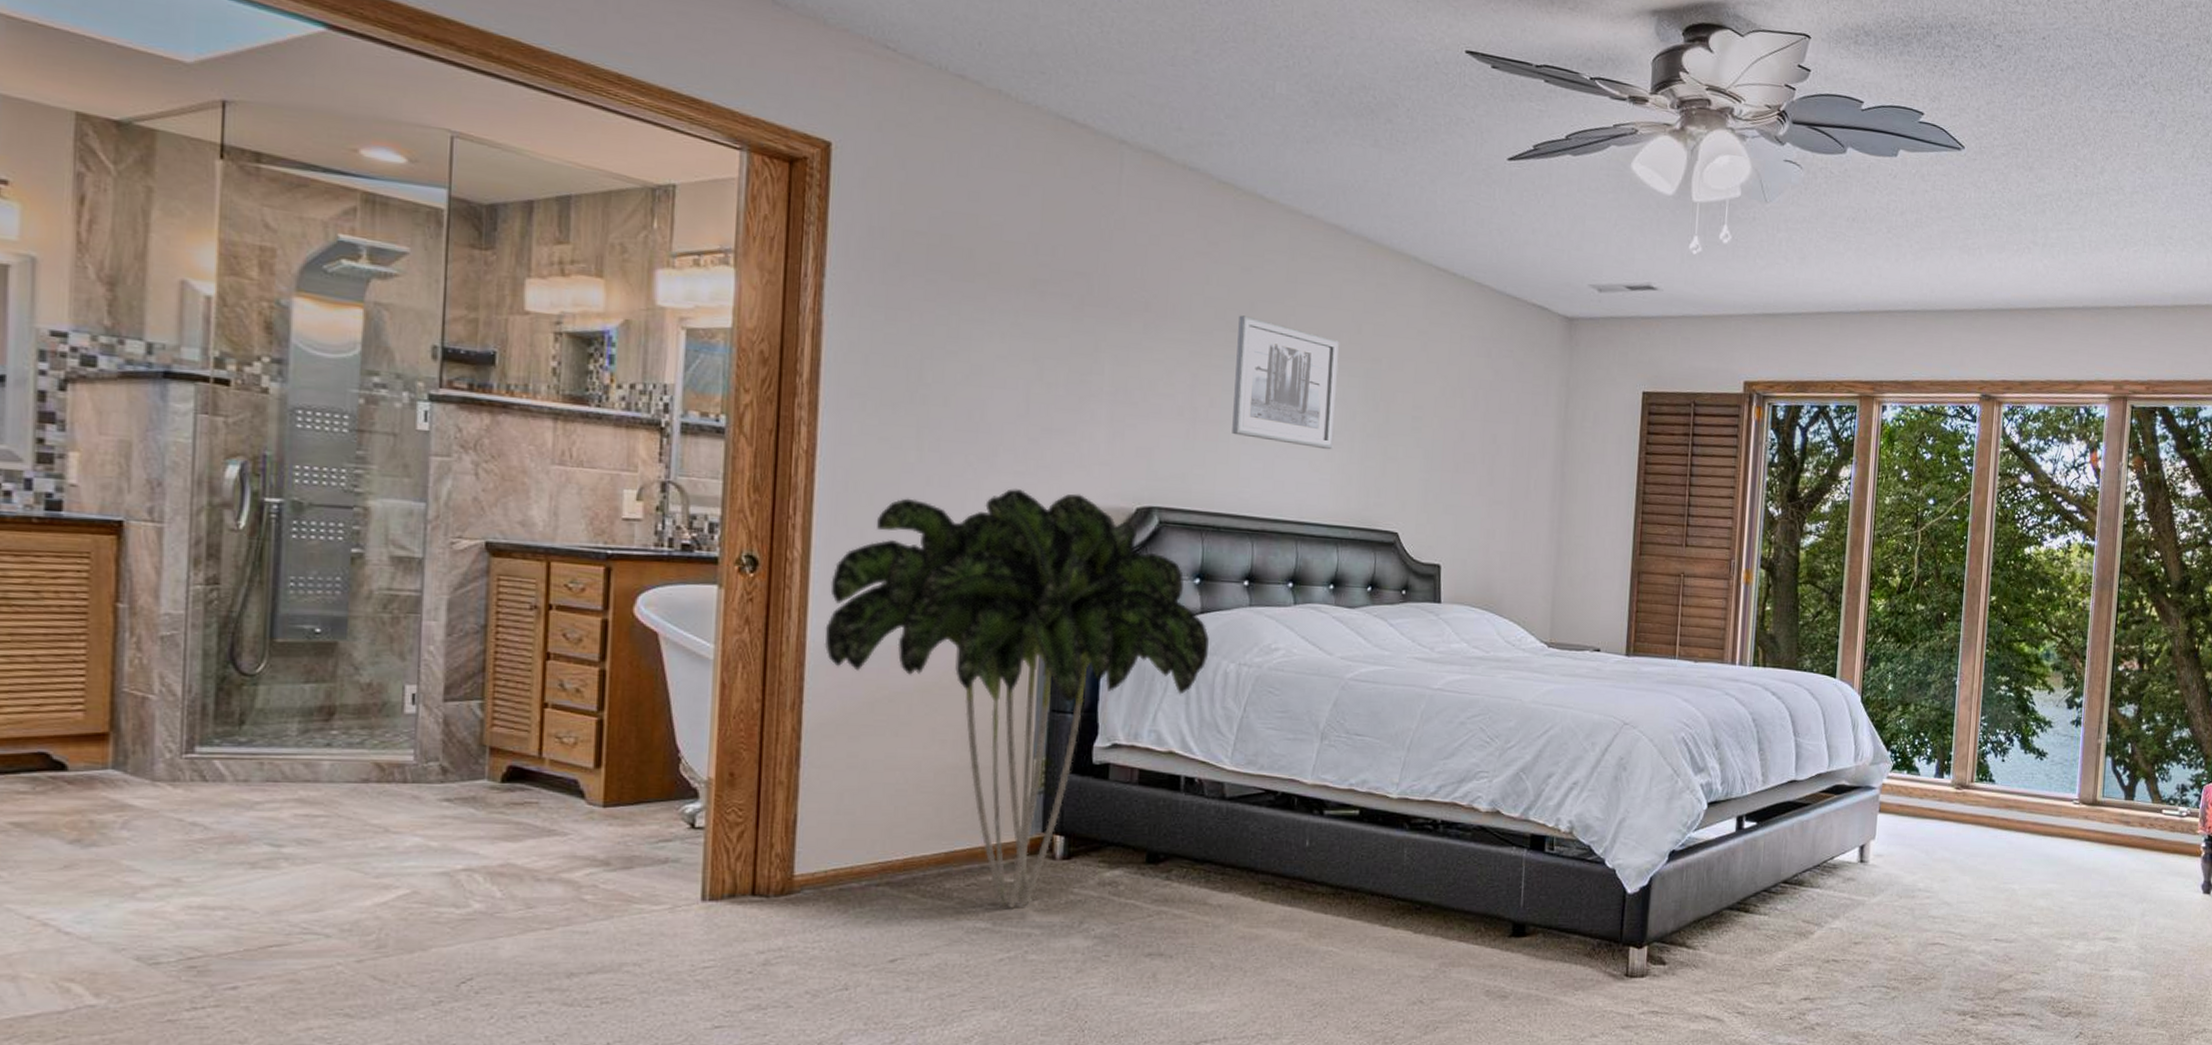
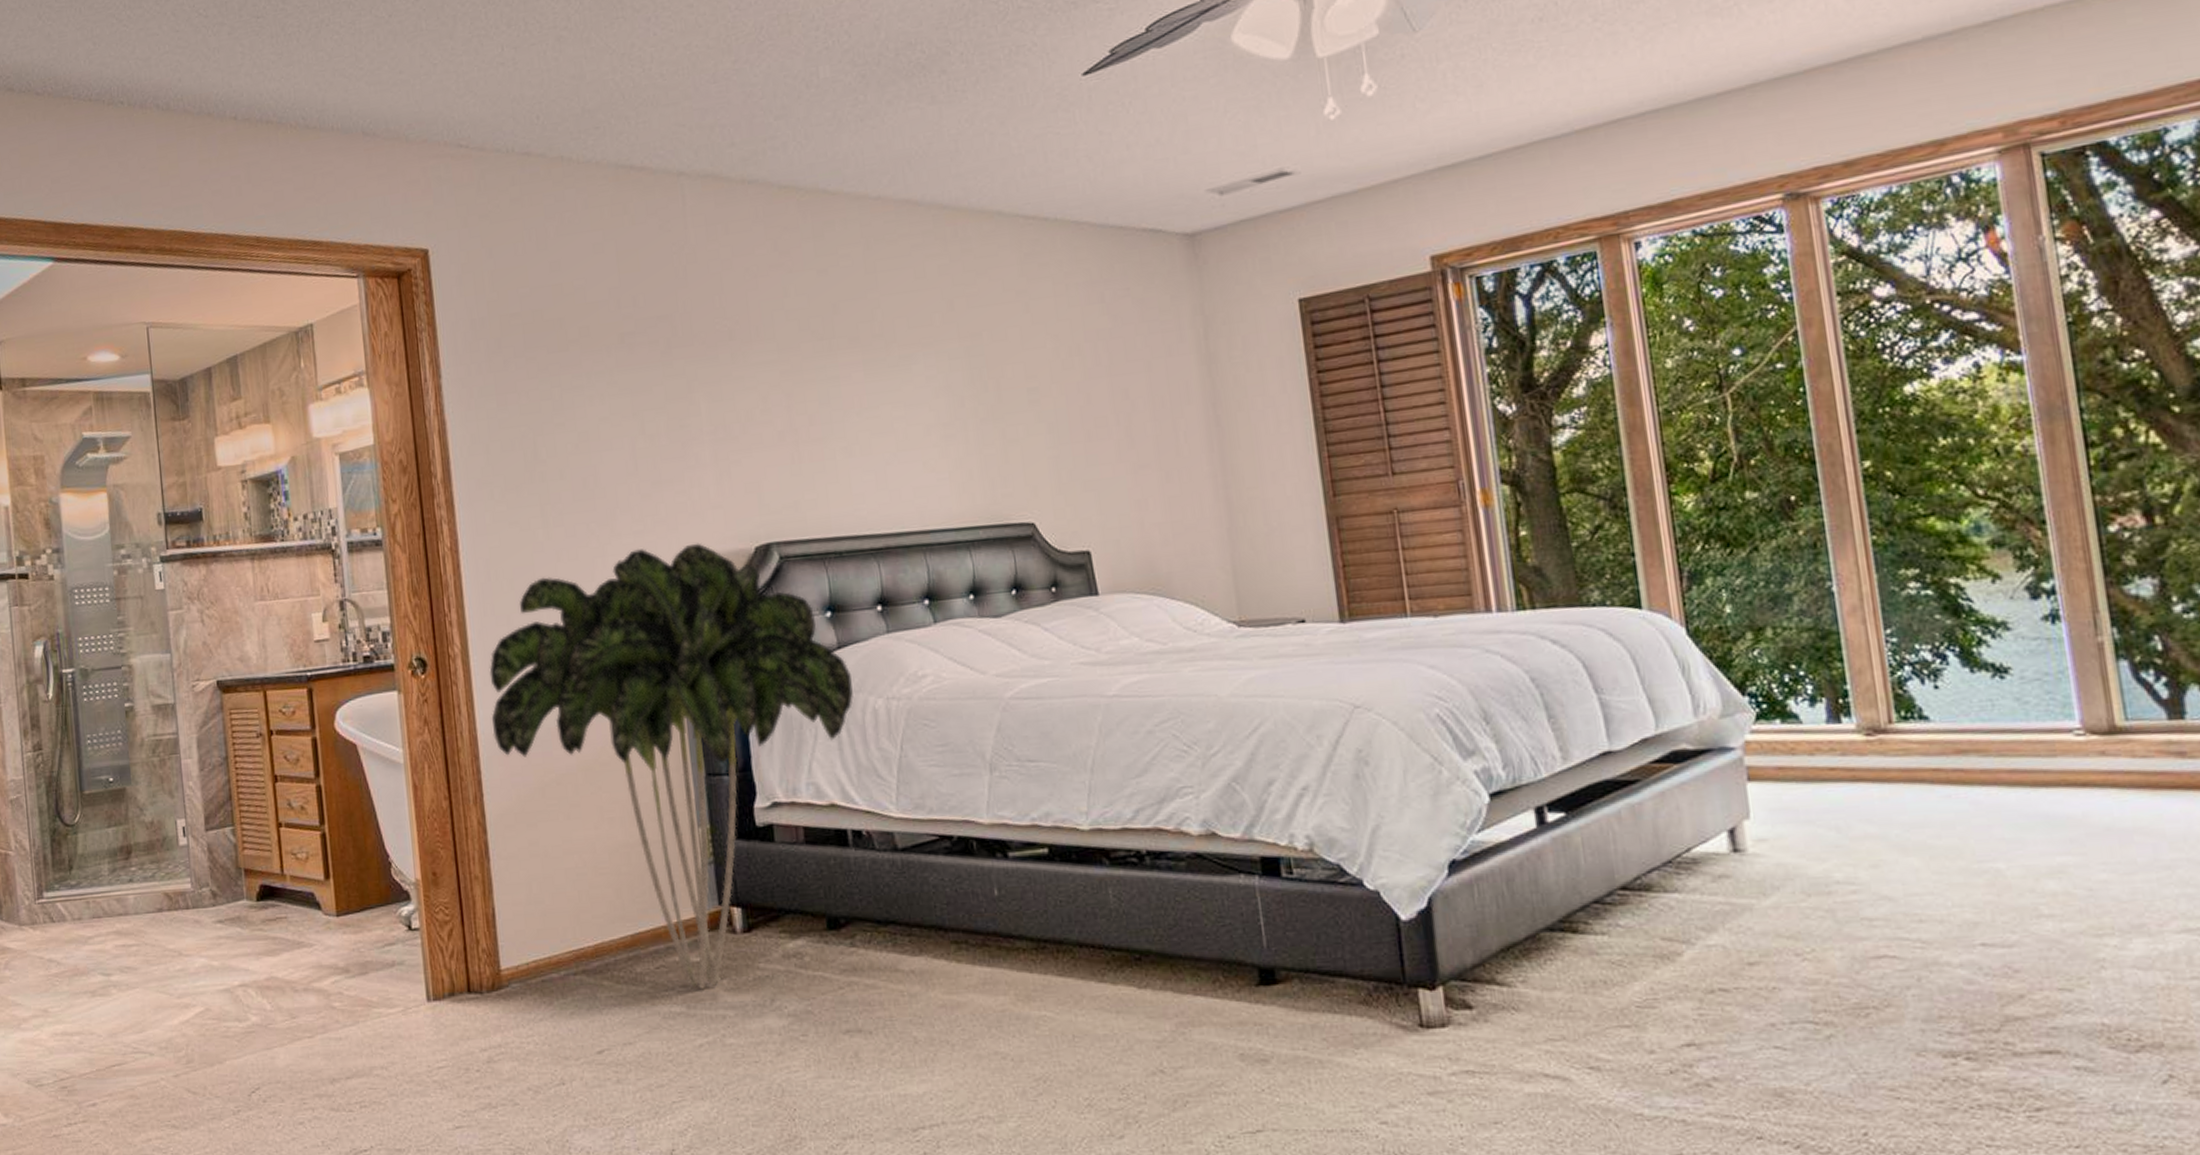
wall art: present [1232,315,1340,450] -> none [823,320,946,450]

